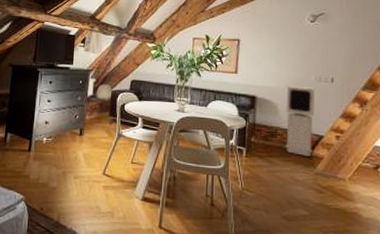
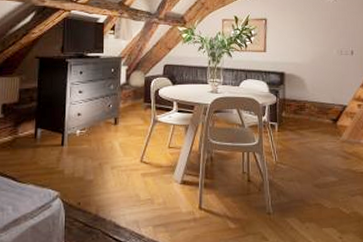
air purifier: present [285,86,314,156] -> none [312,61,339,126]

